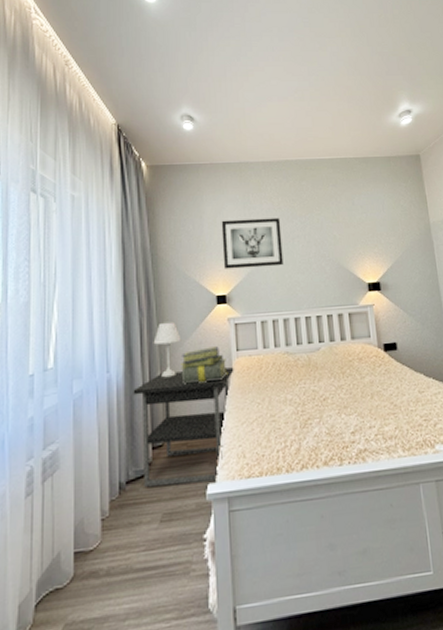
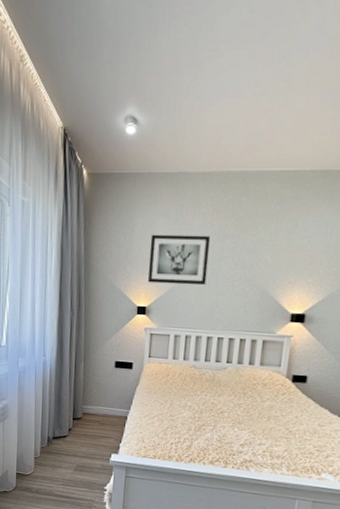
nightstand: present [133,367,234,487] -> none [62,364,145,453]
table lamp: present [153,321,182,378] -> none [80,323,103,369]
stack of books: present [181,346,228,385] -> none [100,350,139,379]

